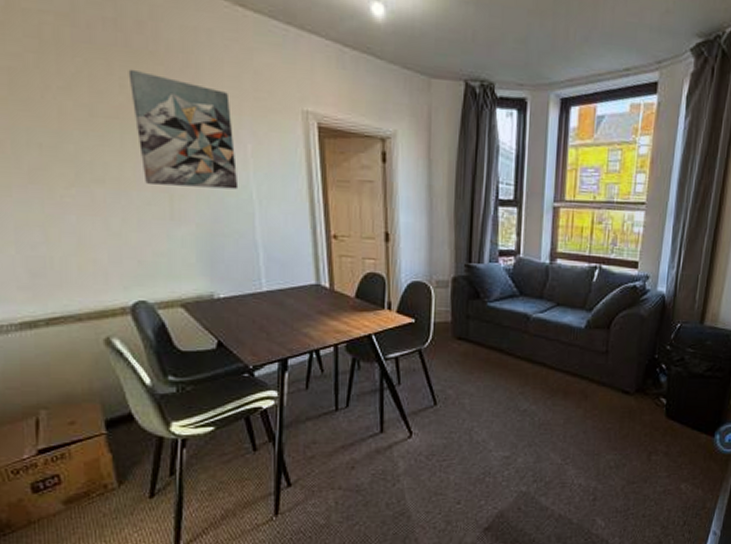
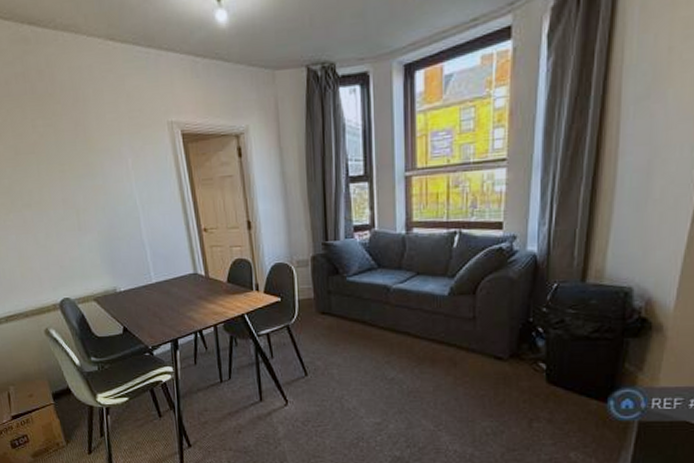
wall art: present [128,69,239,189] -> none [37,111,125,203]

